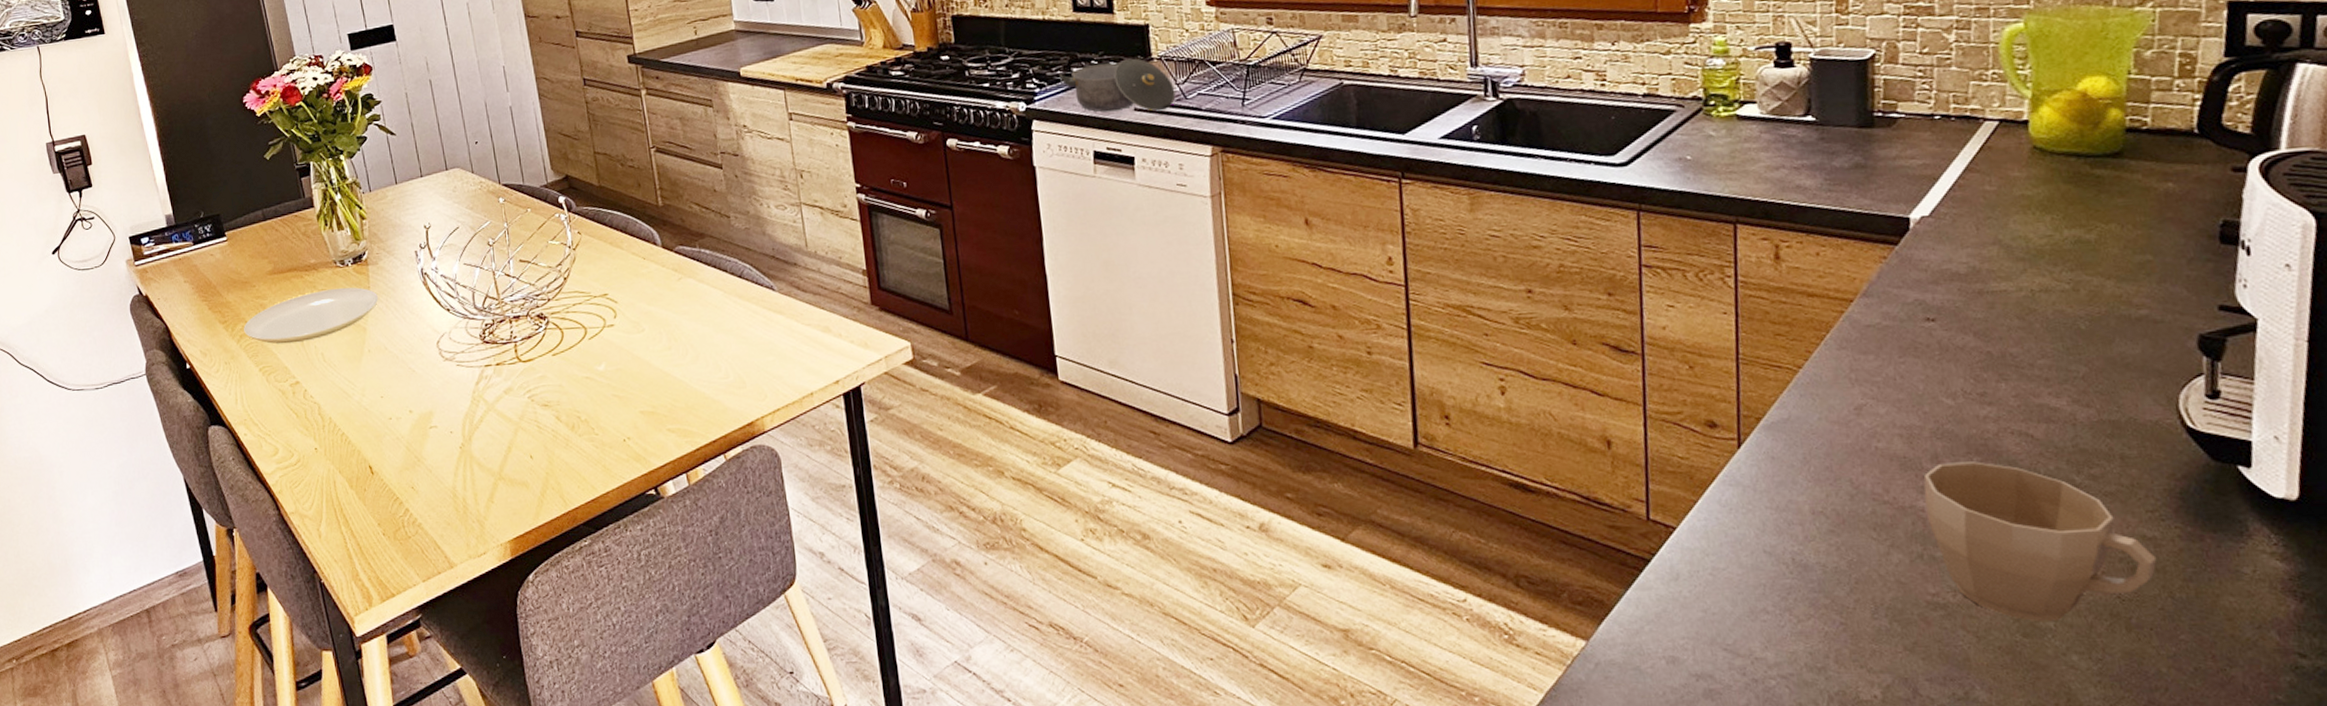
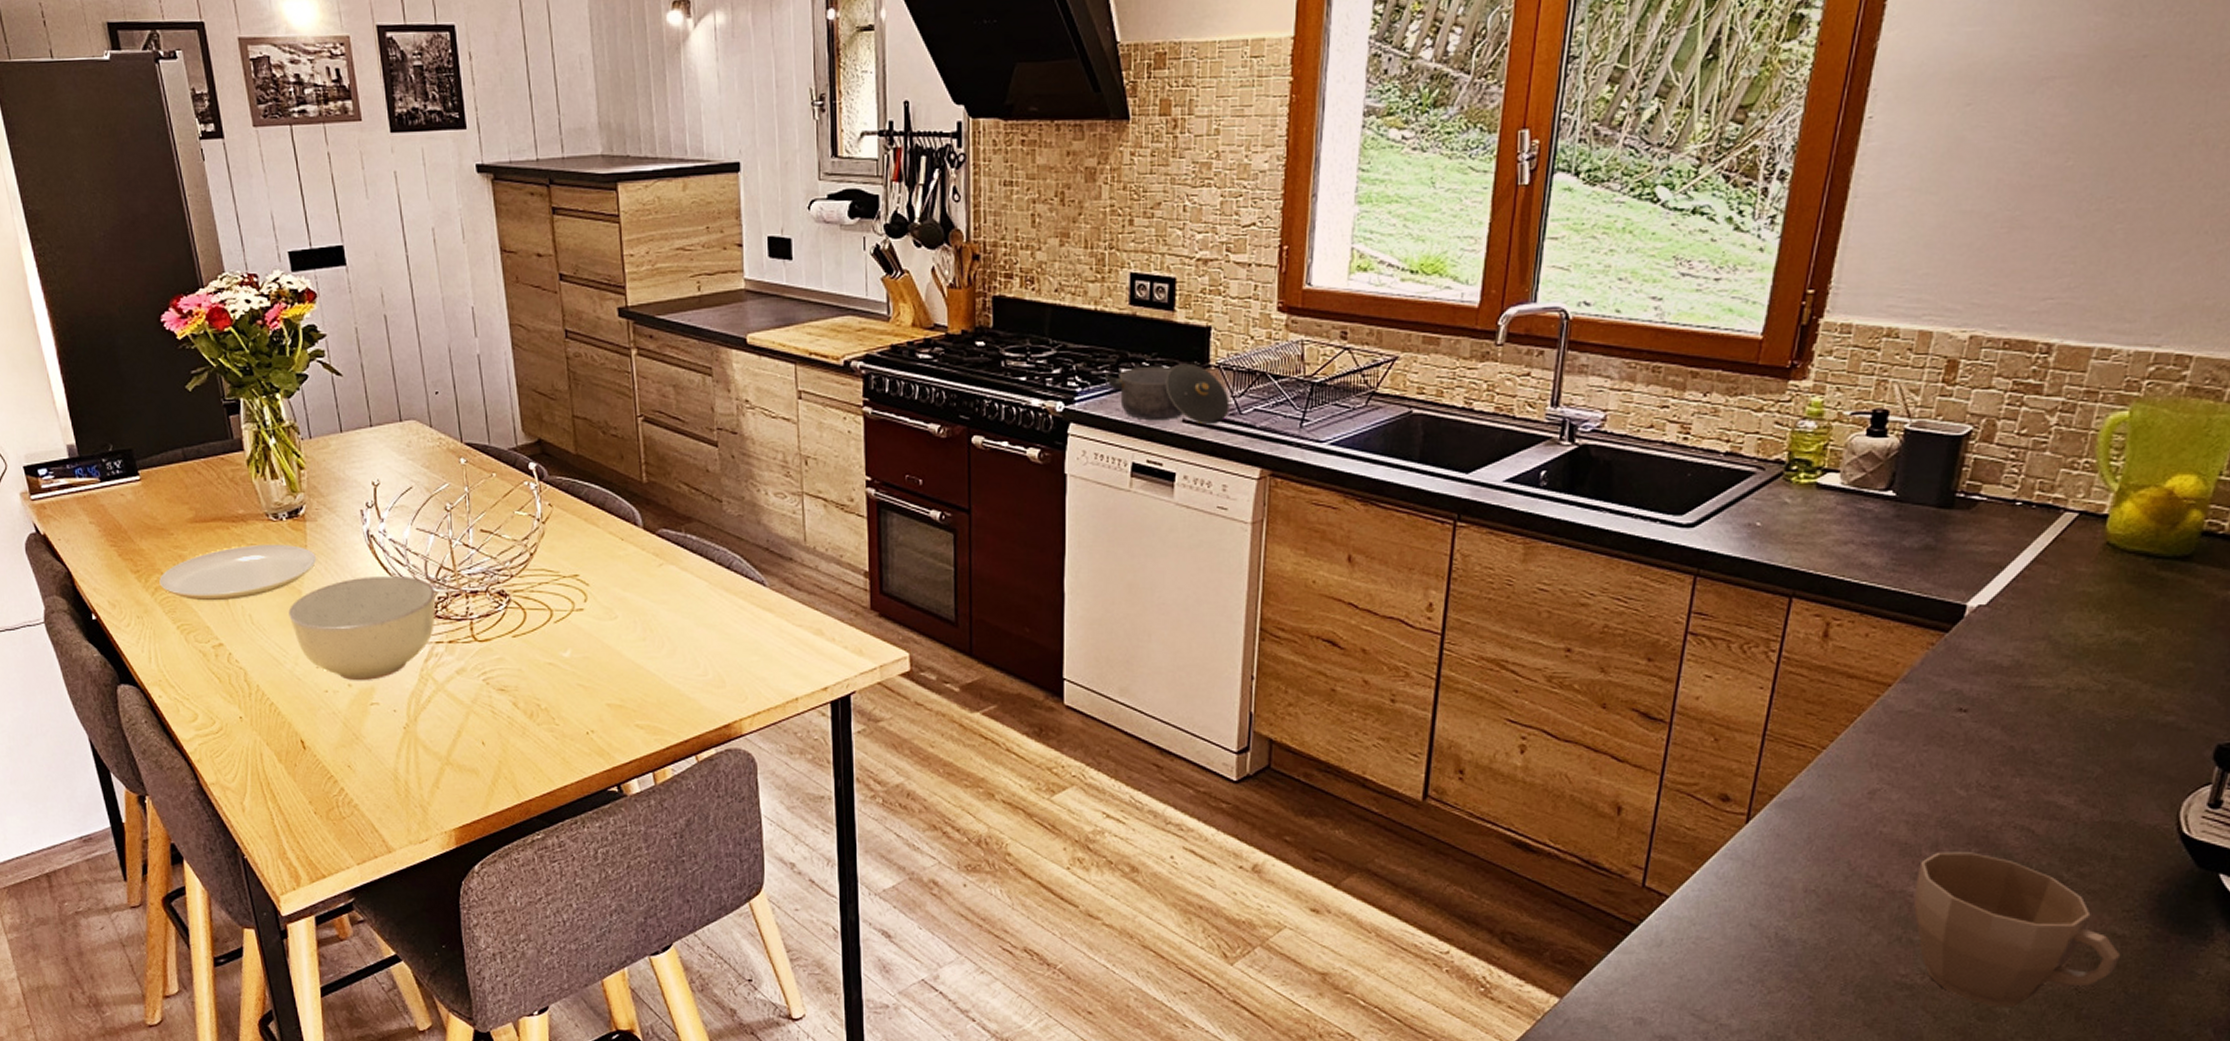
bowl: none [355,307,484,407] -> present [288,575,436,681]

